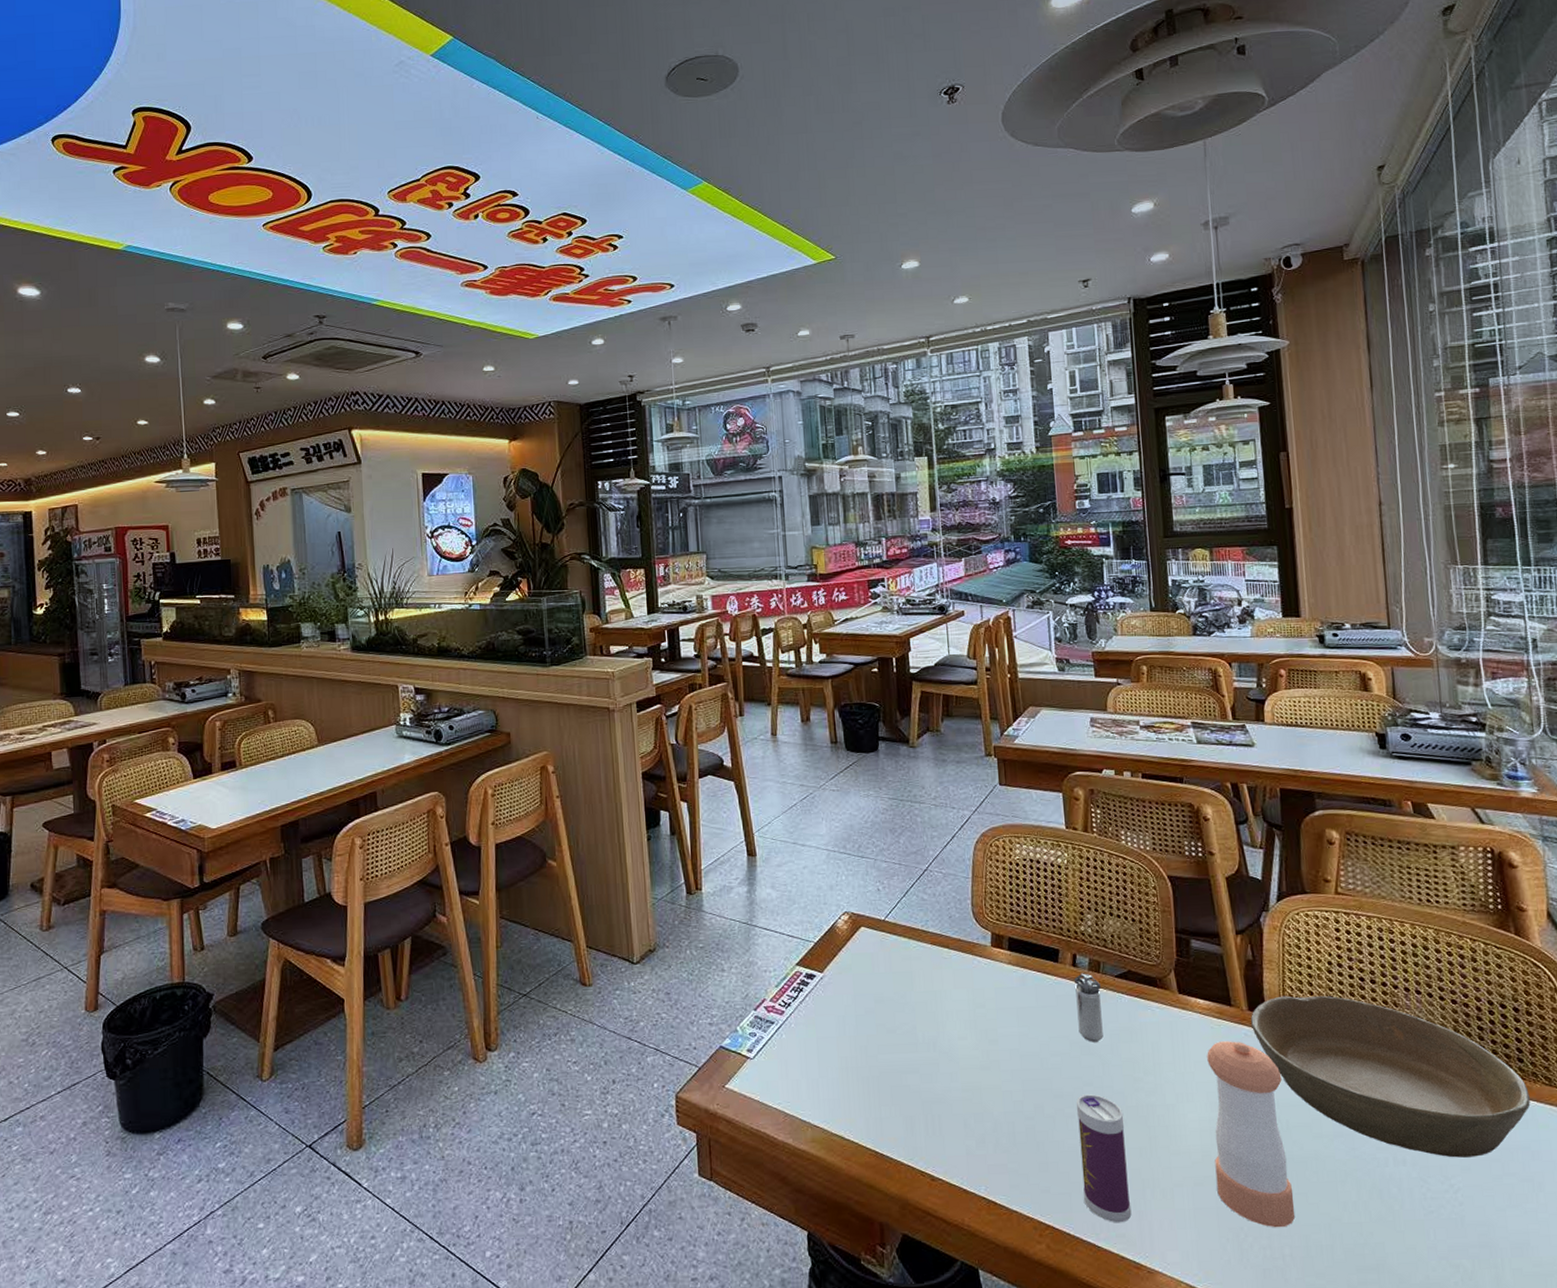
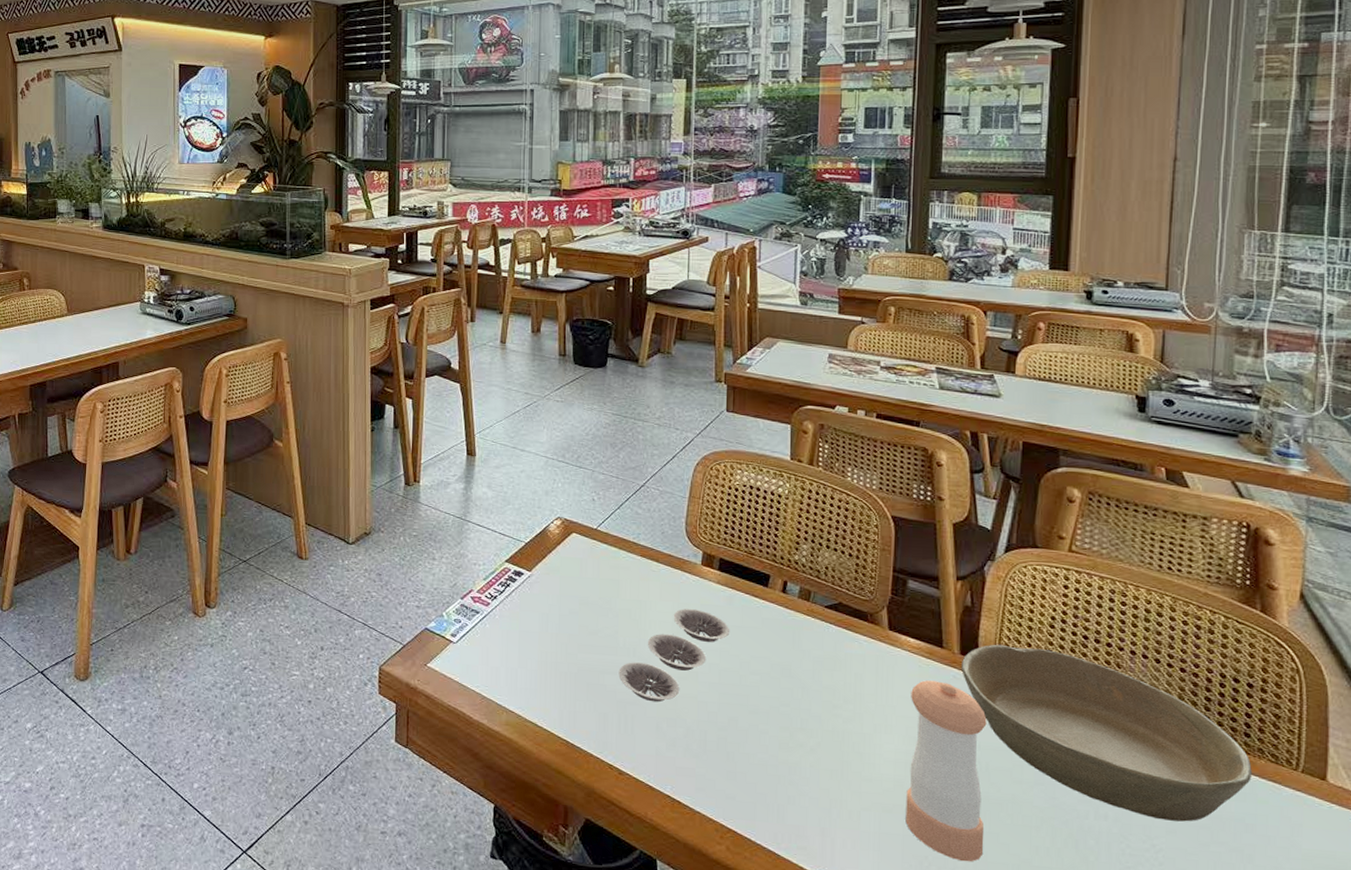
plate: none [920,994,1027,1098] -> present [618,609,730,703]
shaker: present [1074,973,1103,1042] -> none [781,600,809,667]
beverage can: present [1076,1094,1132,1223] -> none [769,714,818,837]

